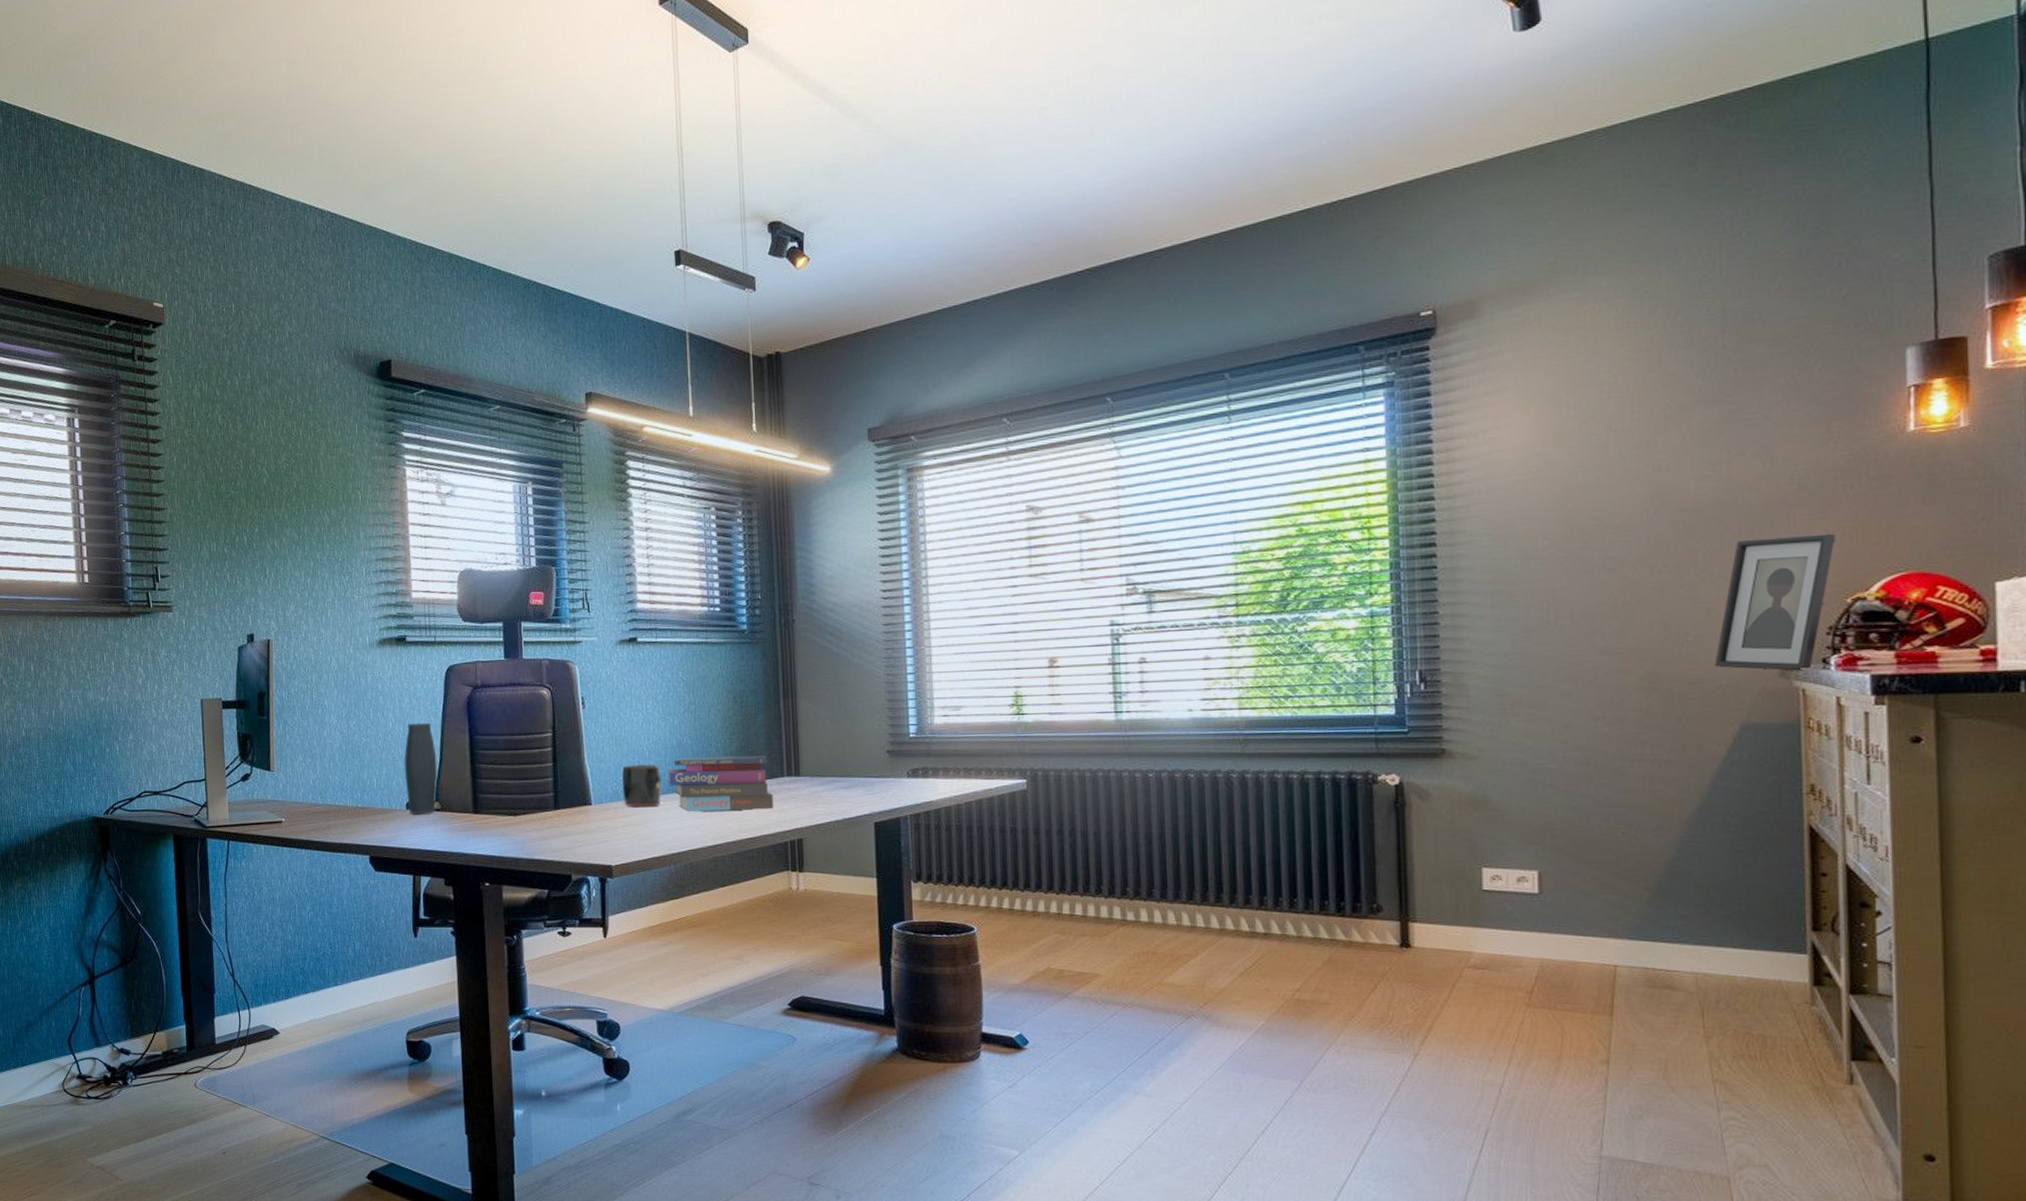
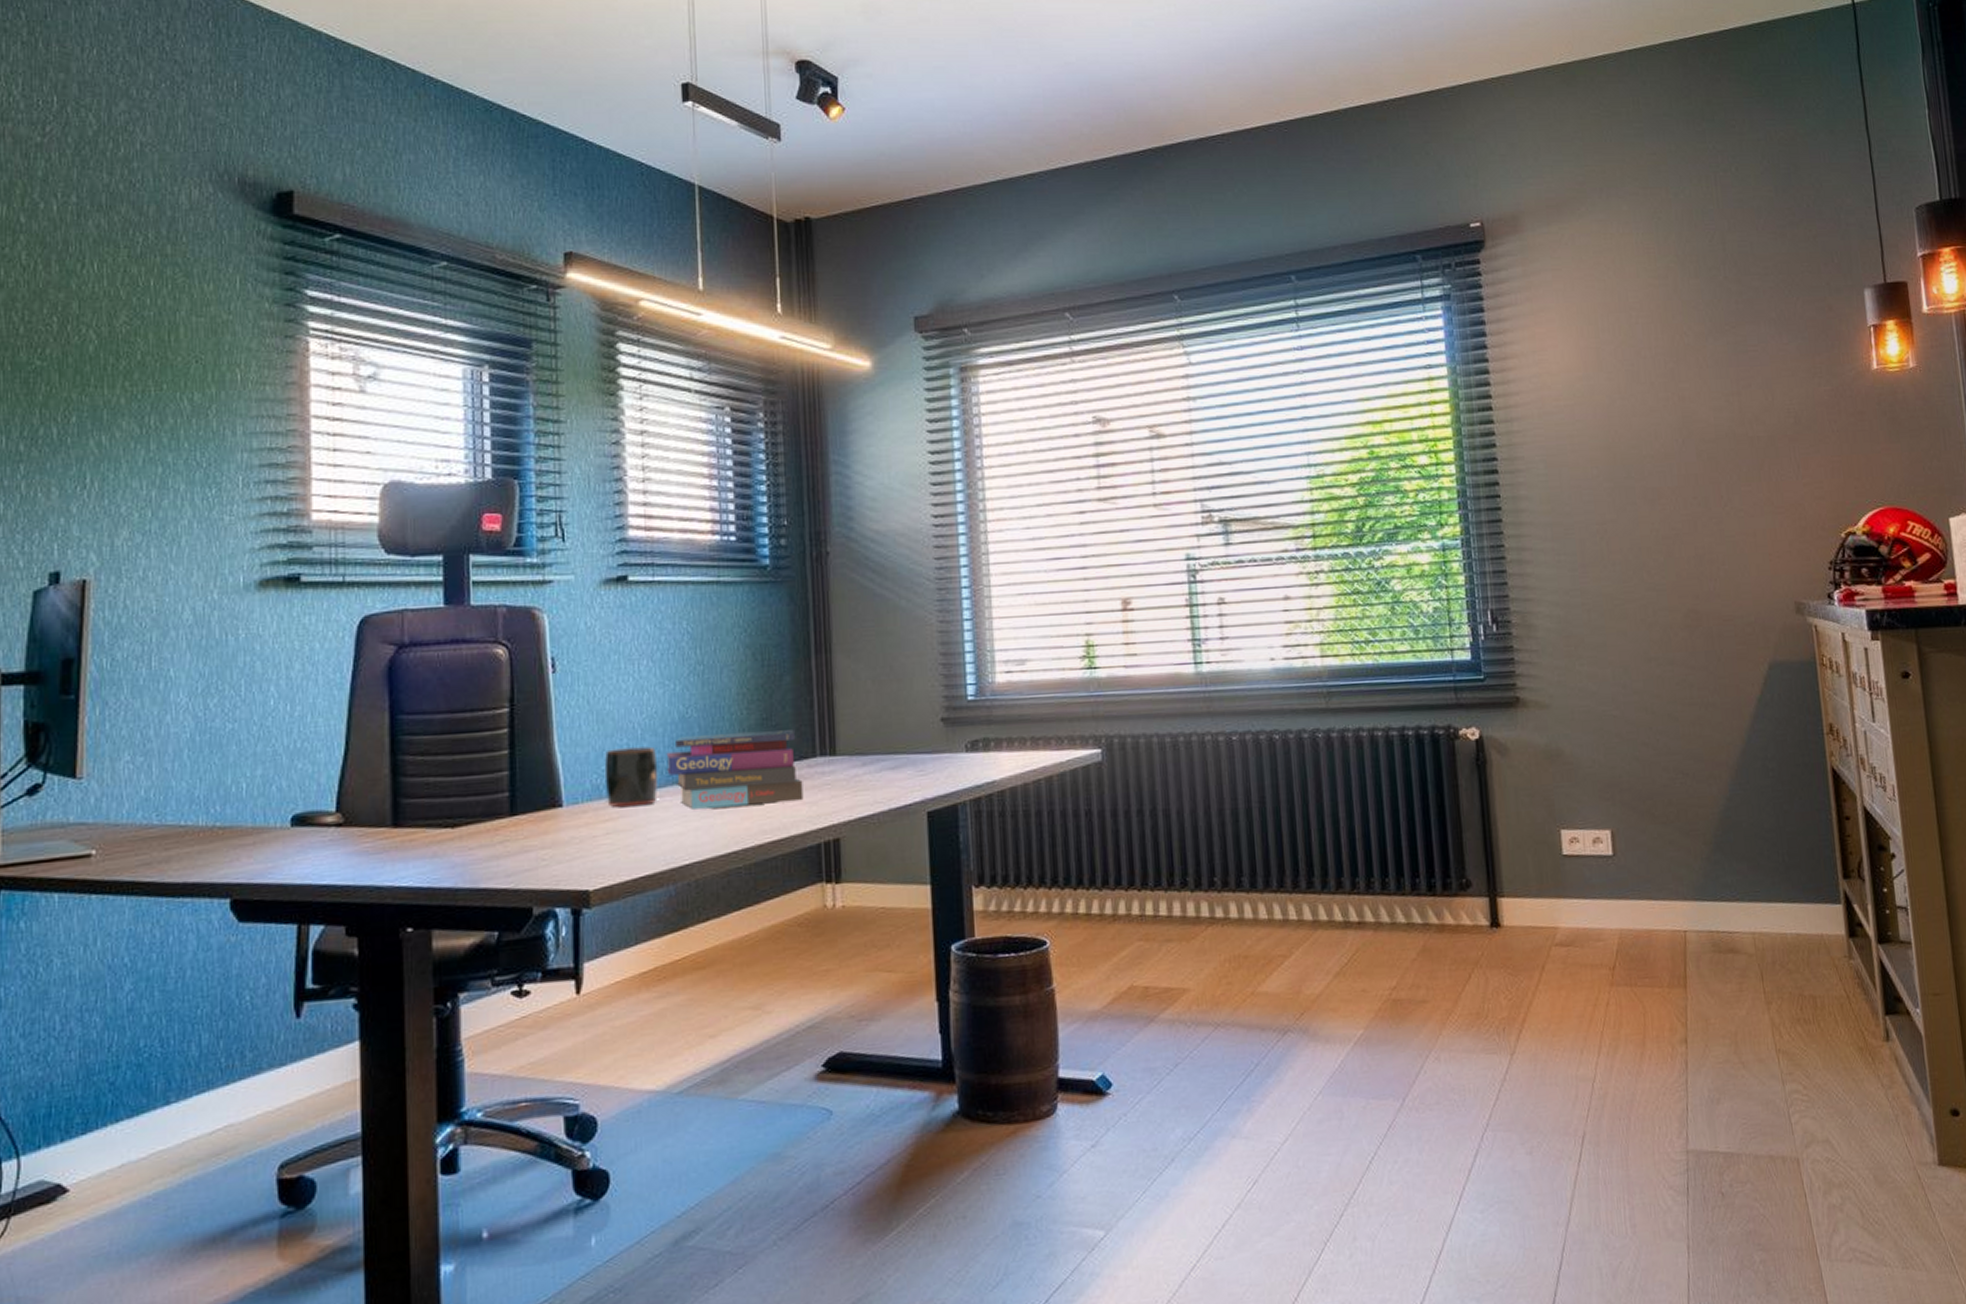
vase: present [404,723,438,815] -> none [290,699,341,834]
picture frame: present [1714,533,1836,671] -> none [1743,467,1828,607]

